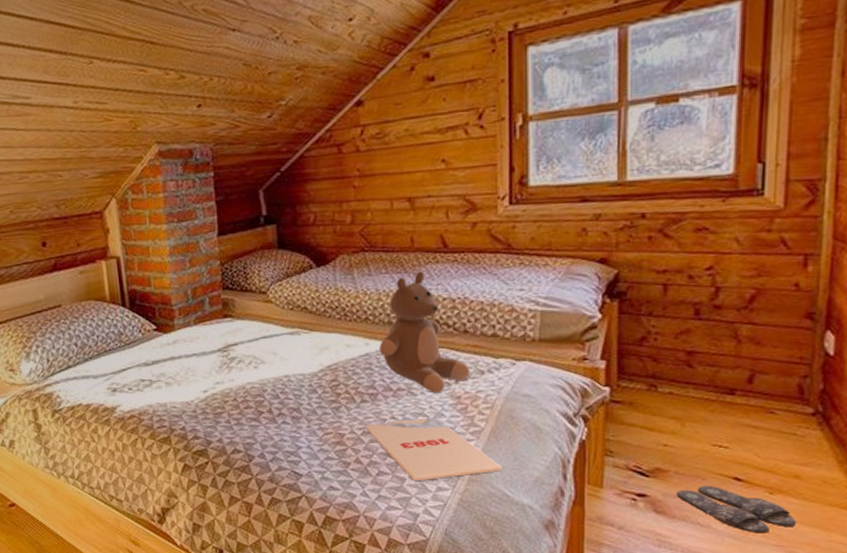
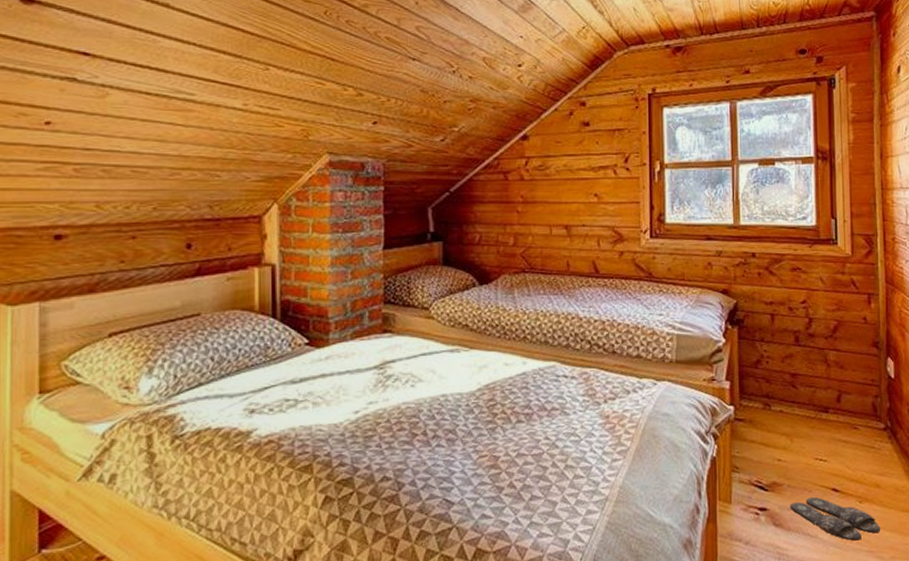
magazine: present [364,417,503,482] -> none [519,437,646,506]
teddy bear: present [379,271,470,394] -> none [536,293,617,413]

